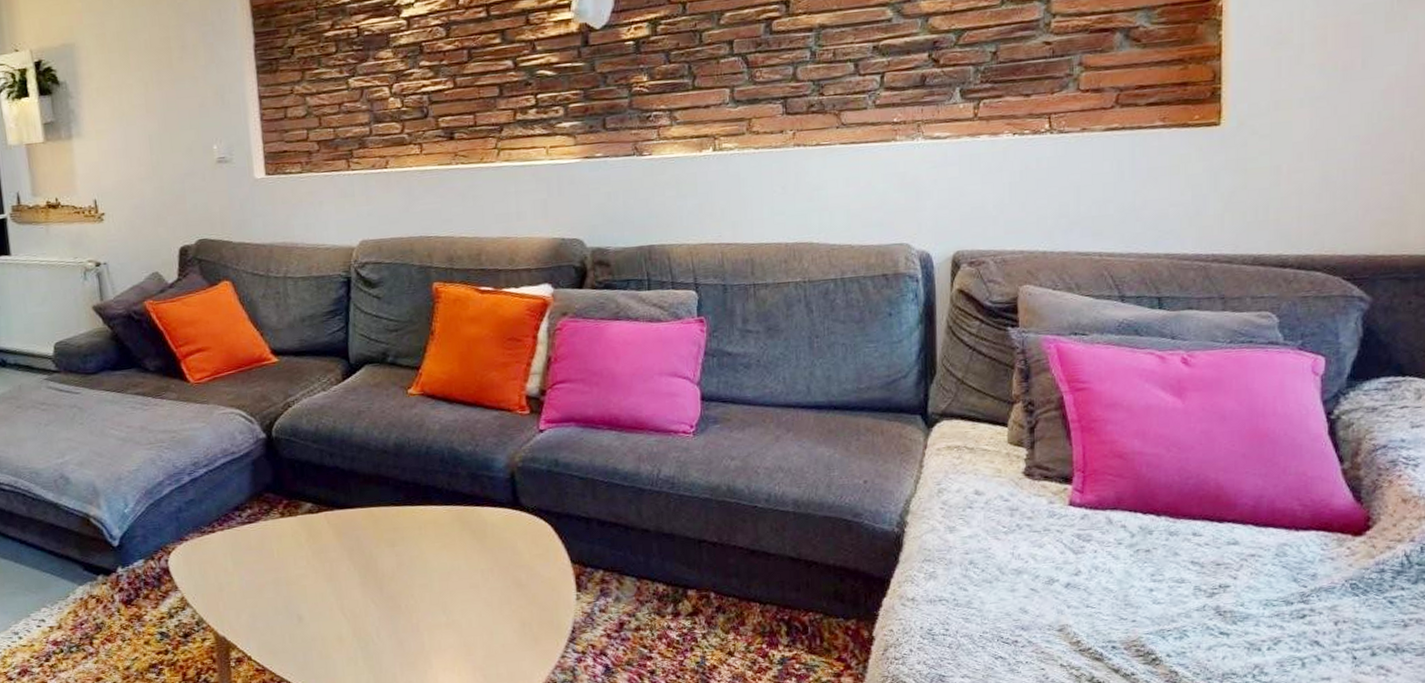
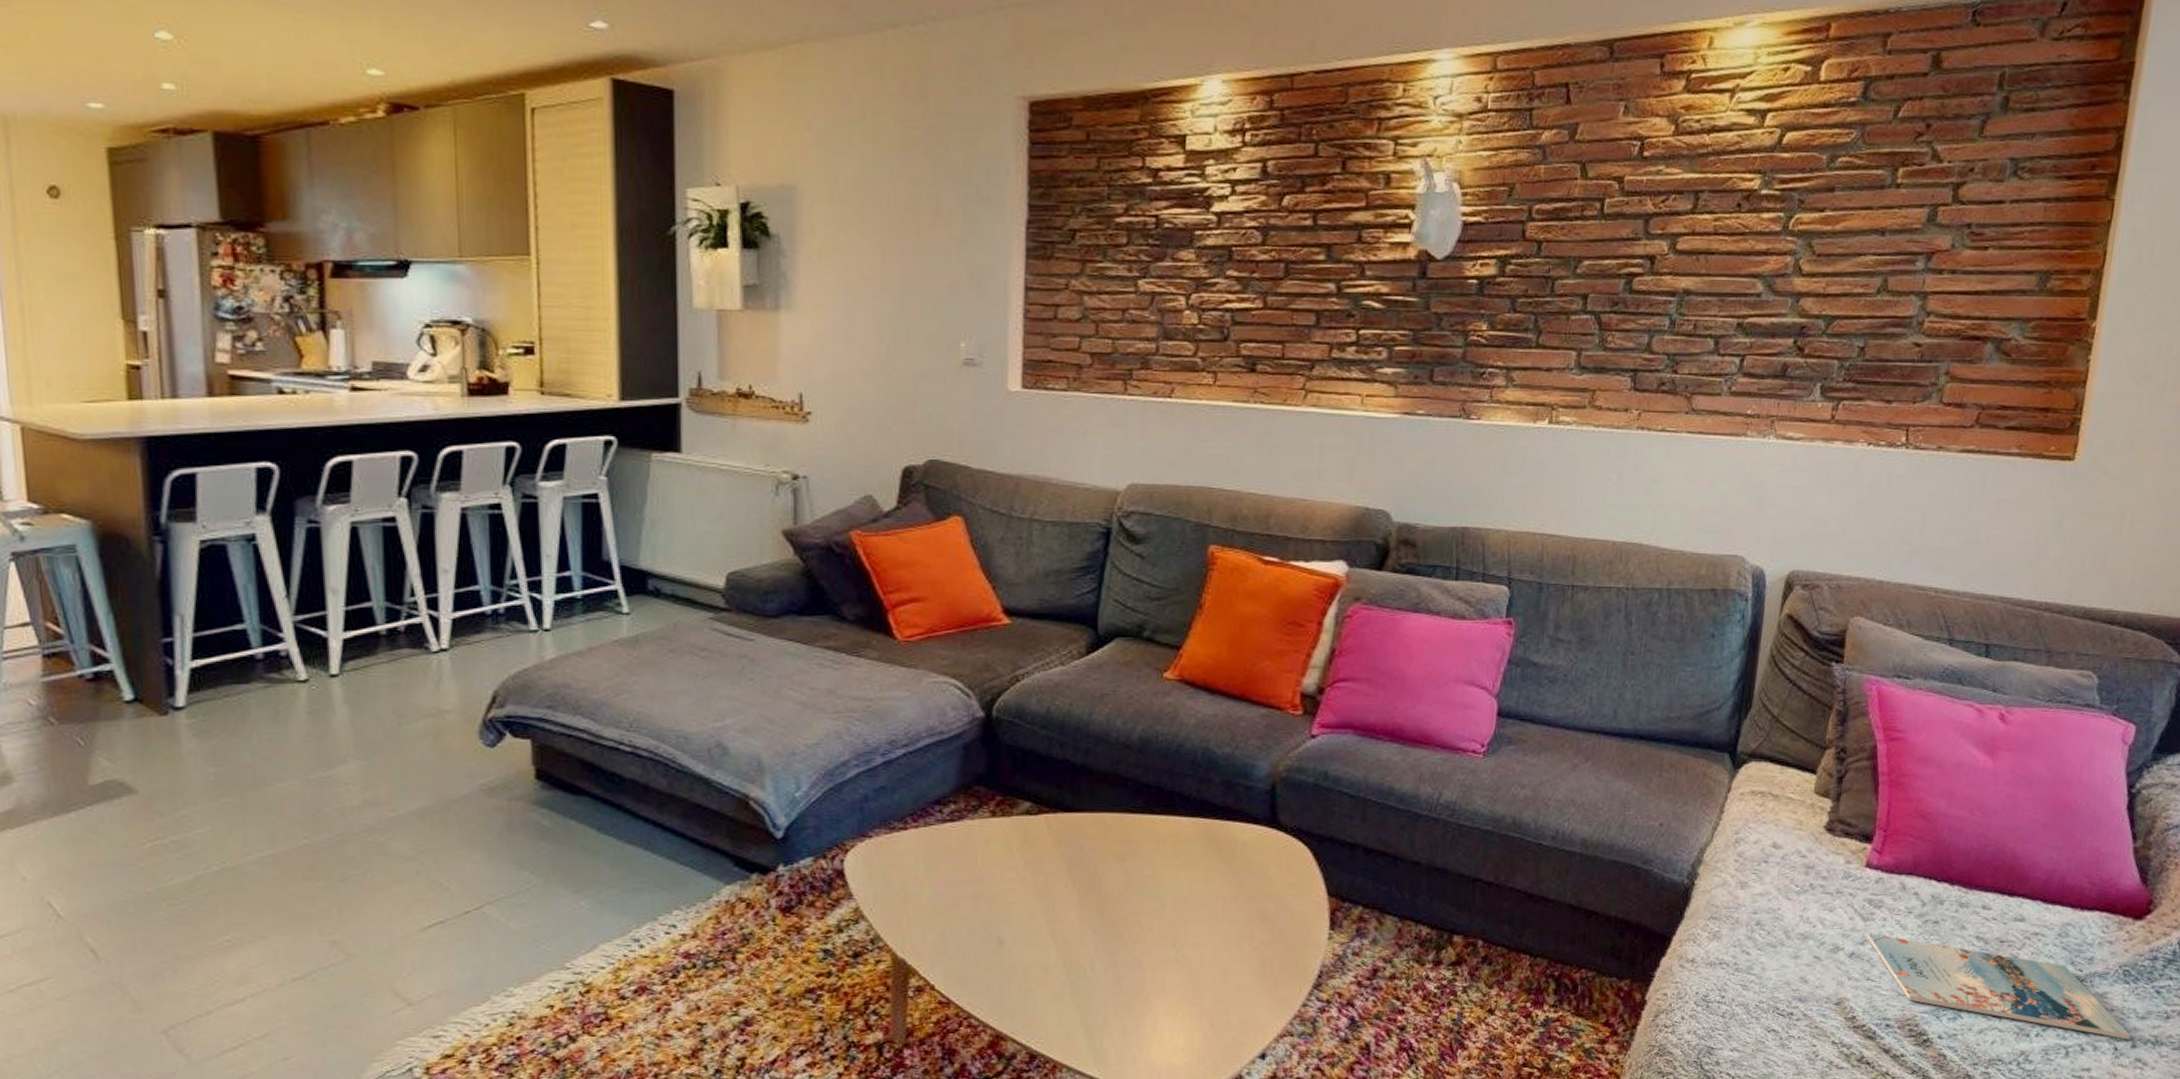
magazine: none [1080,565,1367,649] -> present [1867,934,2130,1040]

